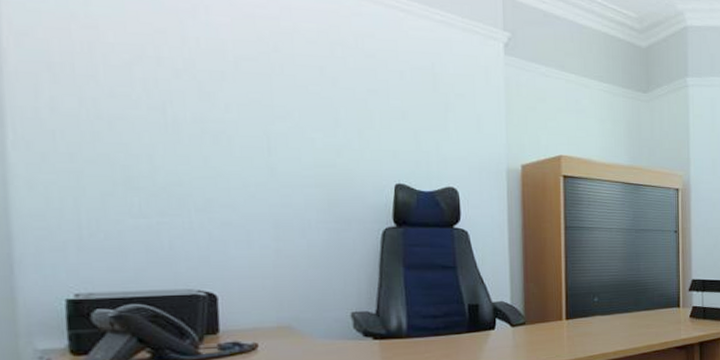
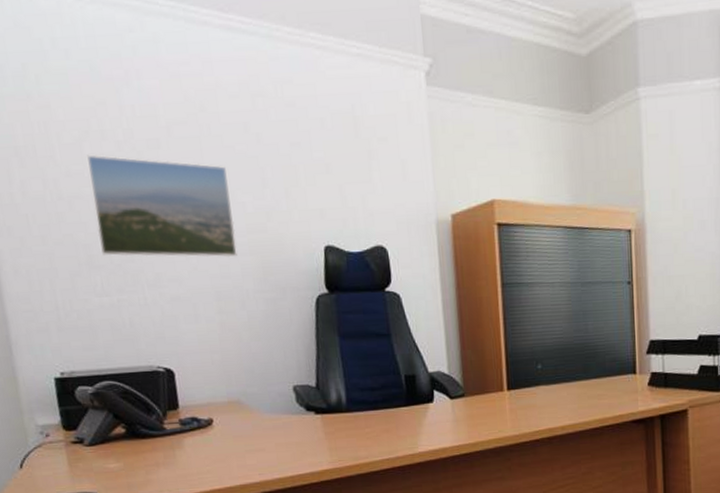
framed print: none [137,78,302,188] -> present [87,155,237,258]

